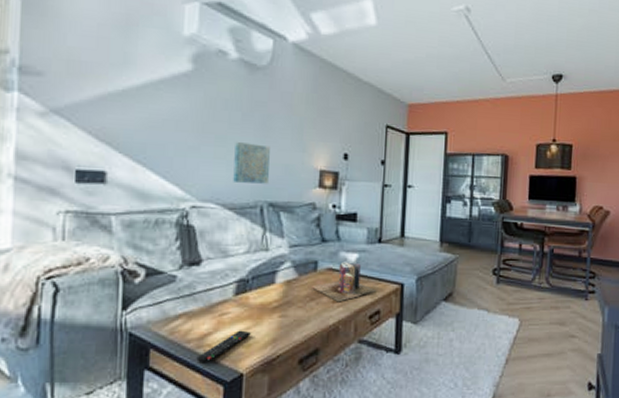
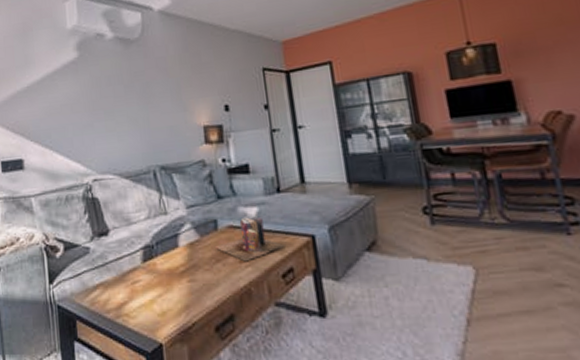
remote control: present [196,330,251,364] -> none [117,297,164,334]
wall art: present [233,141,270,184] -> none [122,111,157,151]

